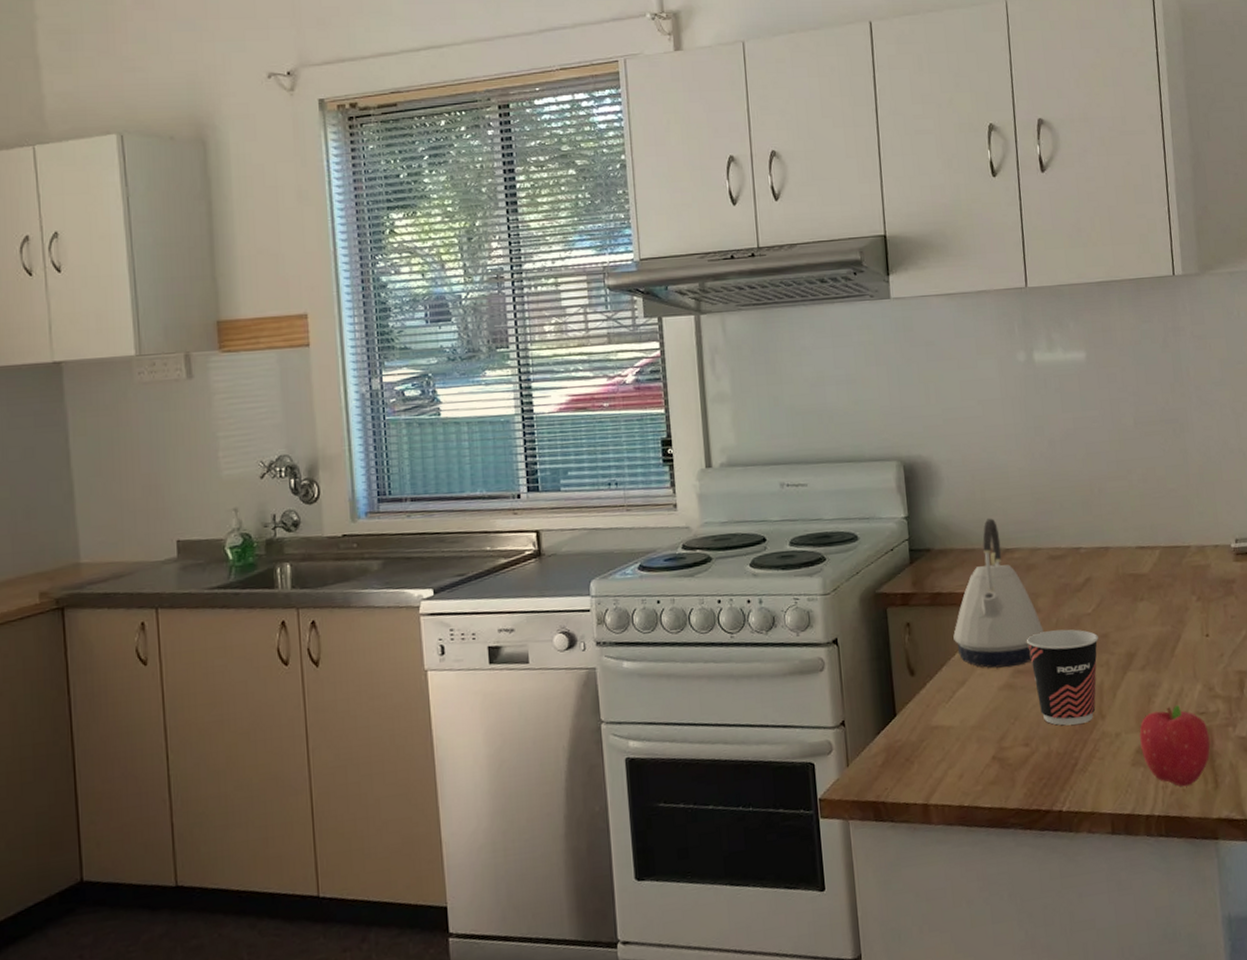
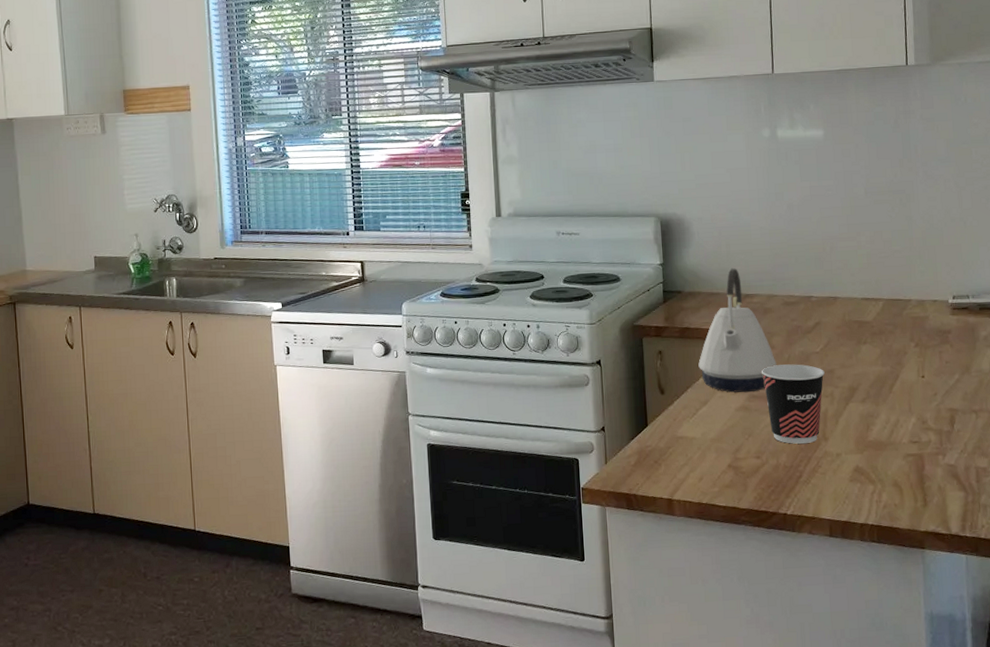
fruit: present [1139,705,1211,787] -> none [858,434,922,503]

